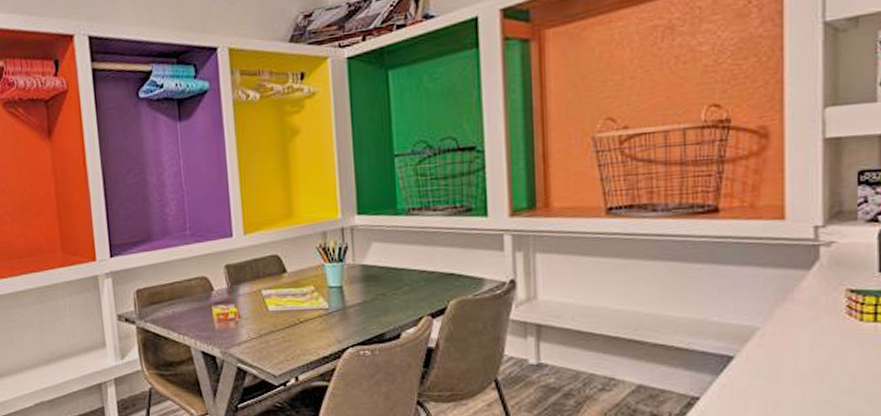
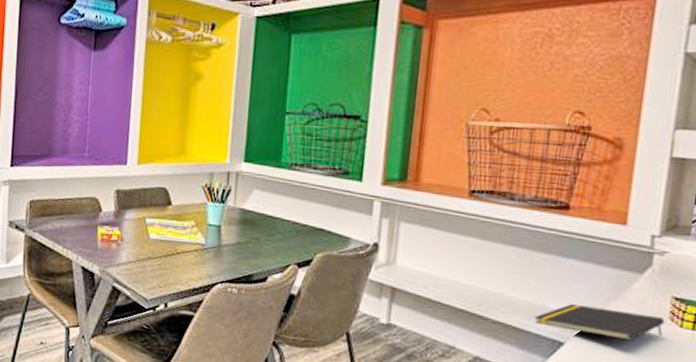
notepad: none [696,312,843,344] -> present [533,304,666,341]

